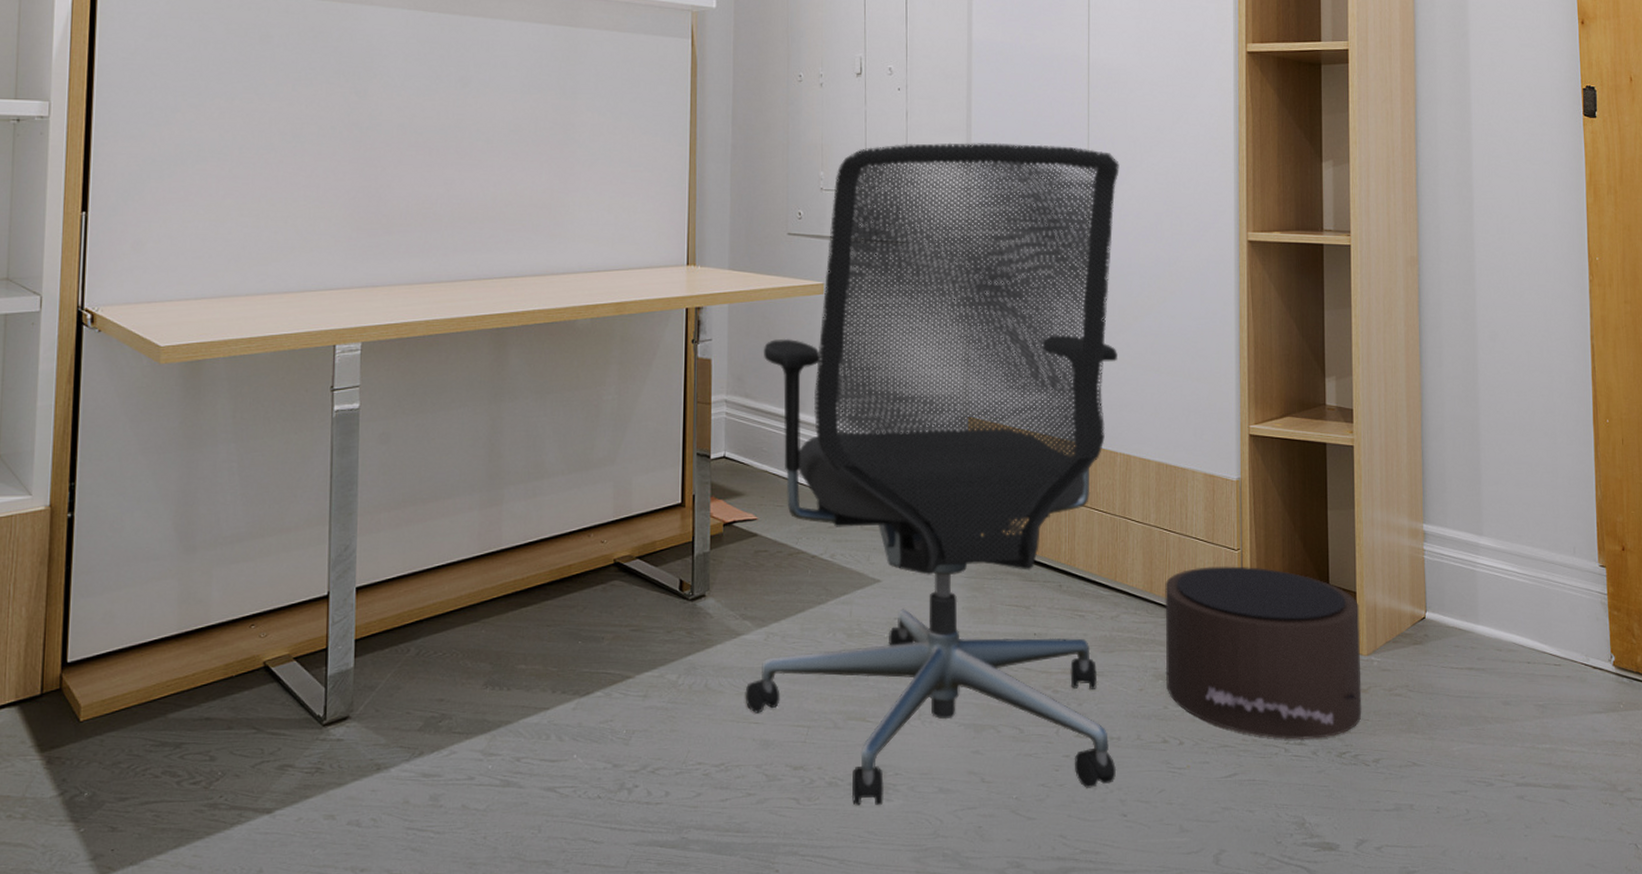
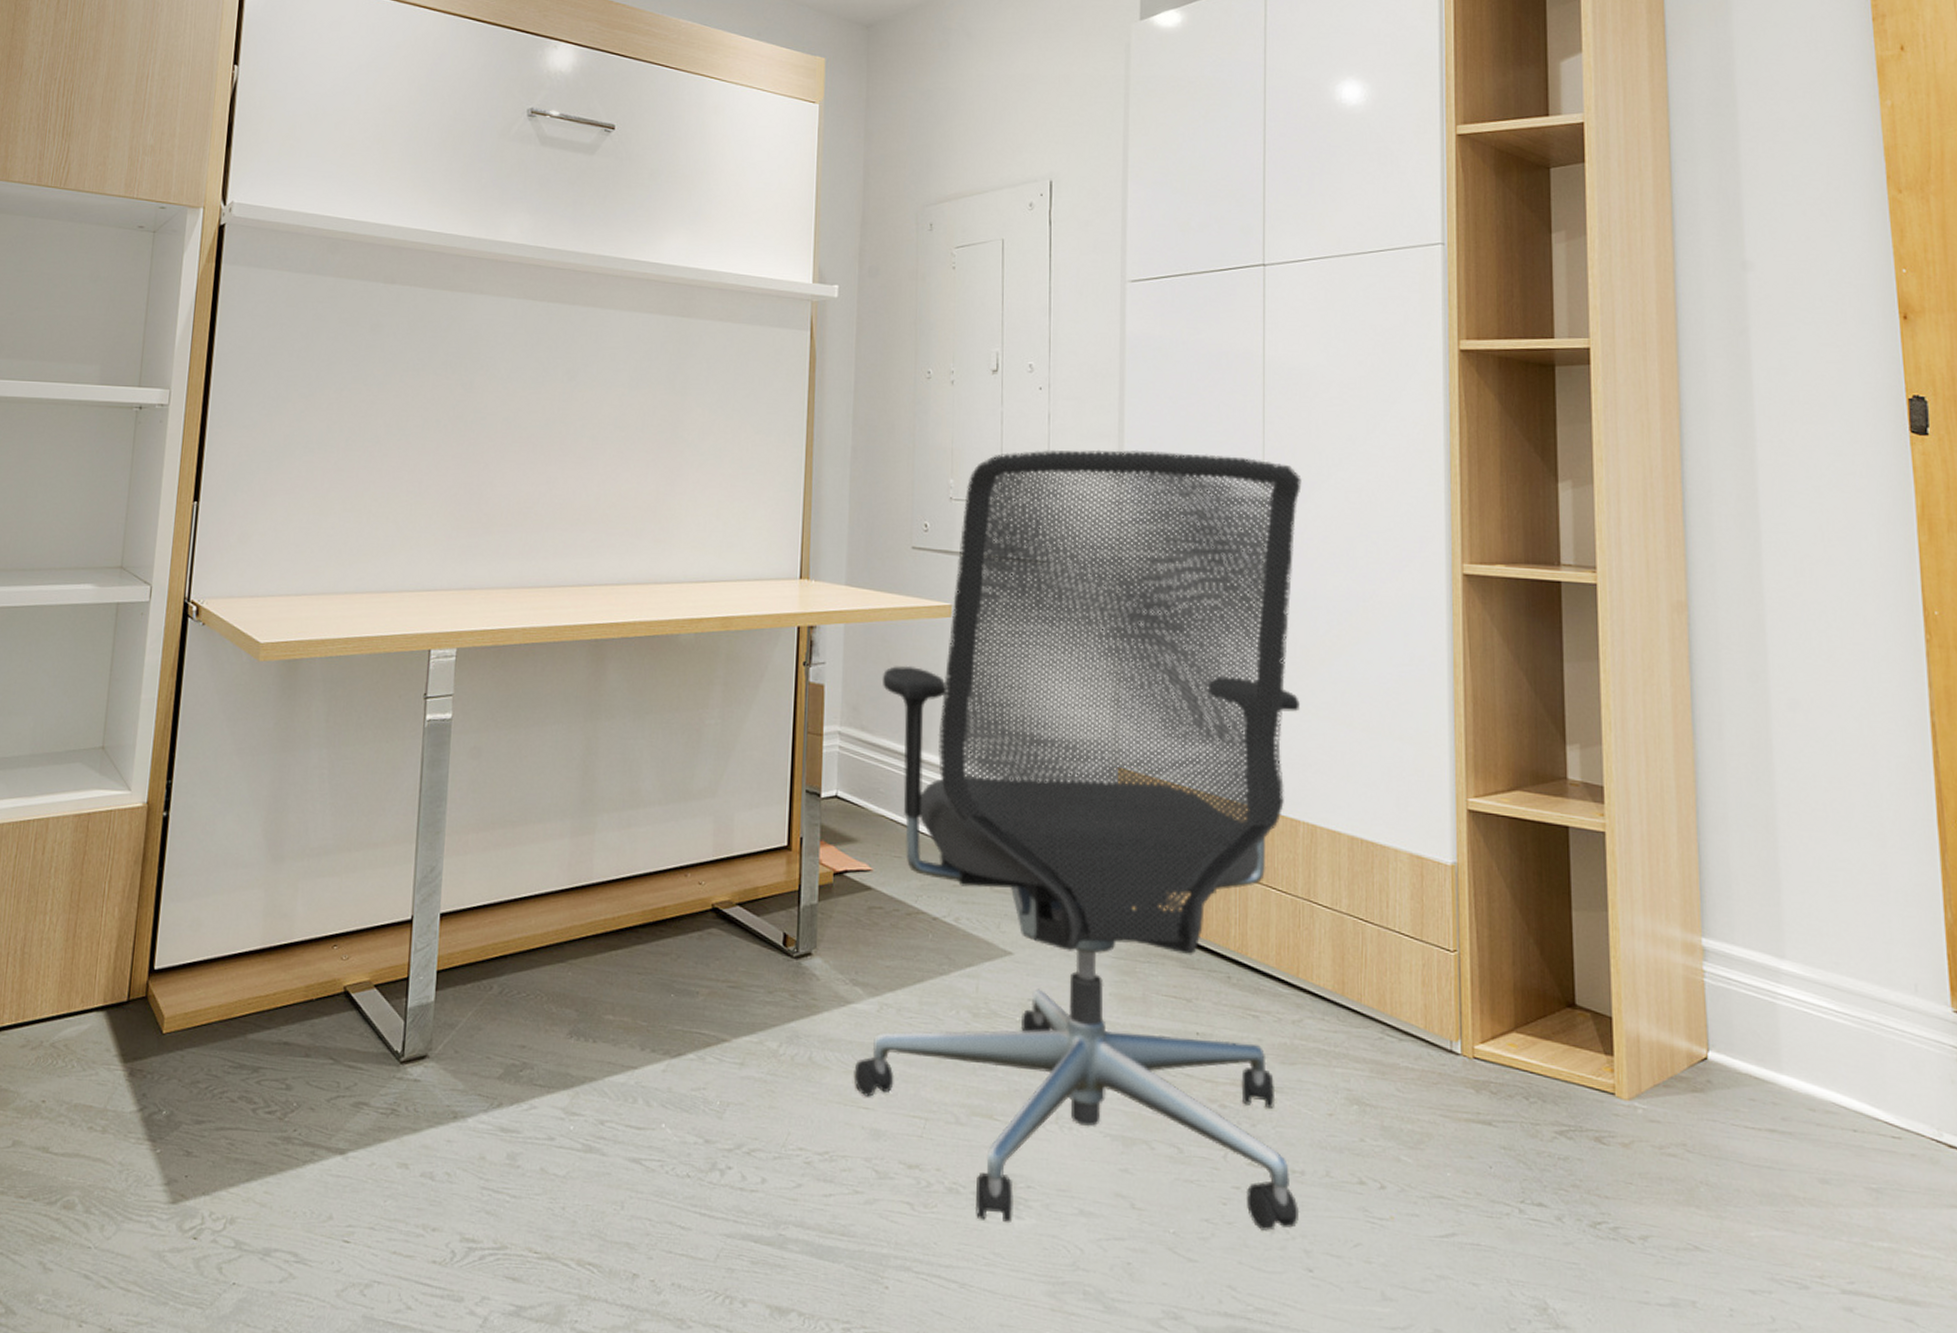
pouf: present [1165,566,1362,741] -> none [1360,968,1623,1201]

